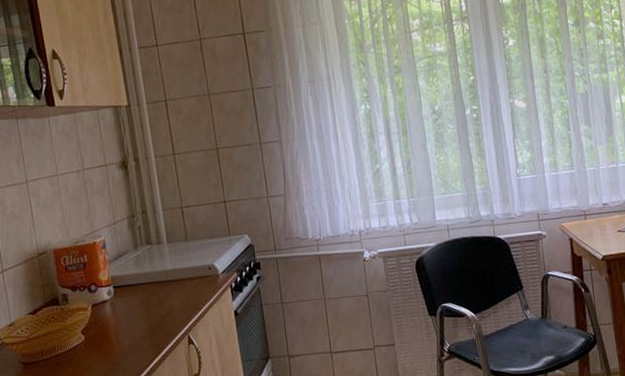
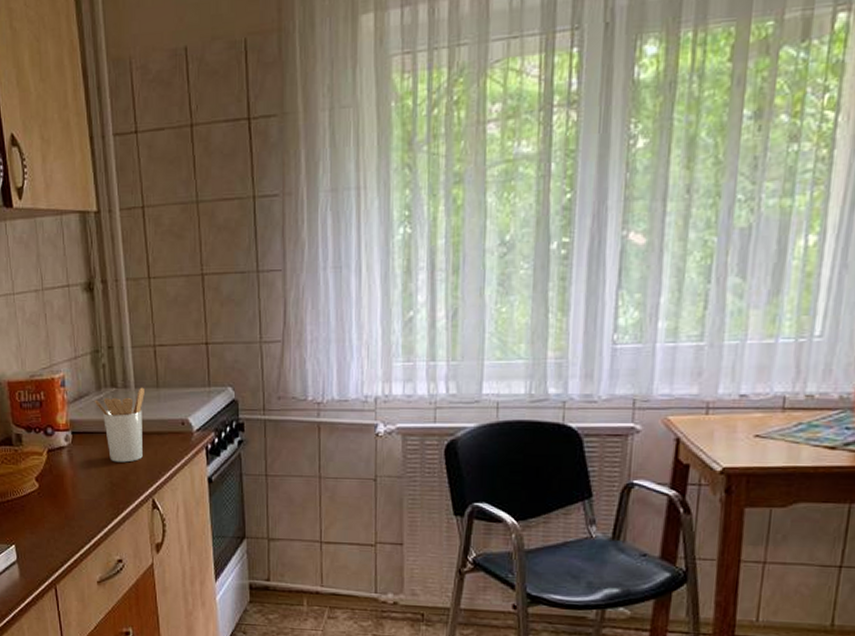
utensil holder: none [132,242,177,308] -> present [94,387,144,463]

